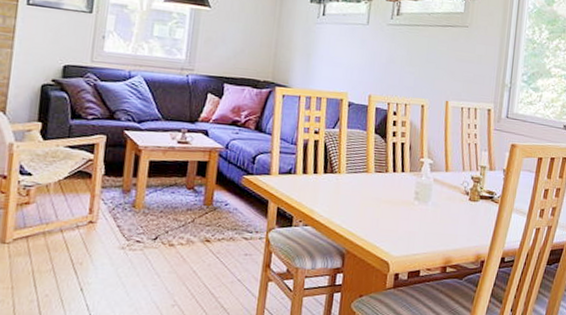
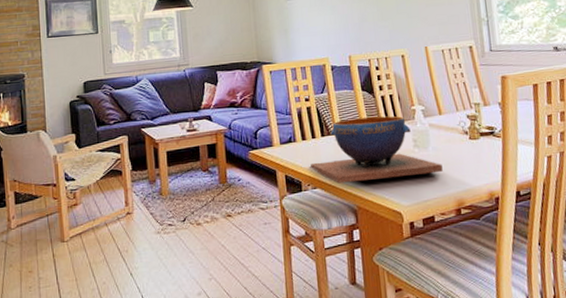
decorative bowl: none [306,159,438,228] -> present [311,116,443,184]

